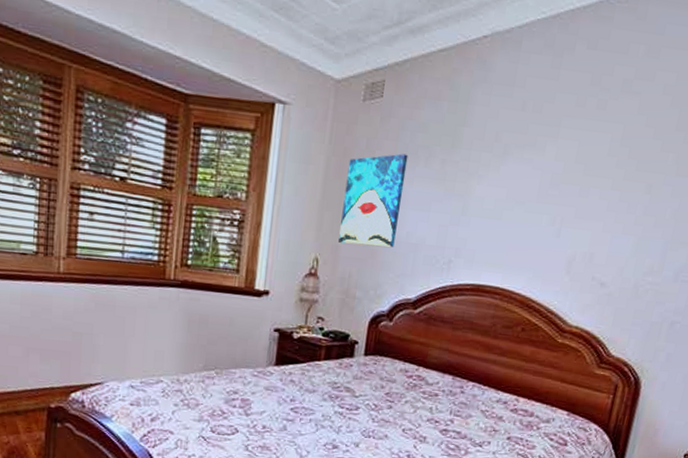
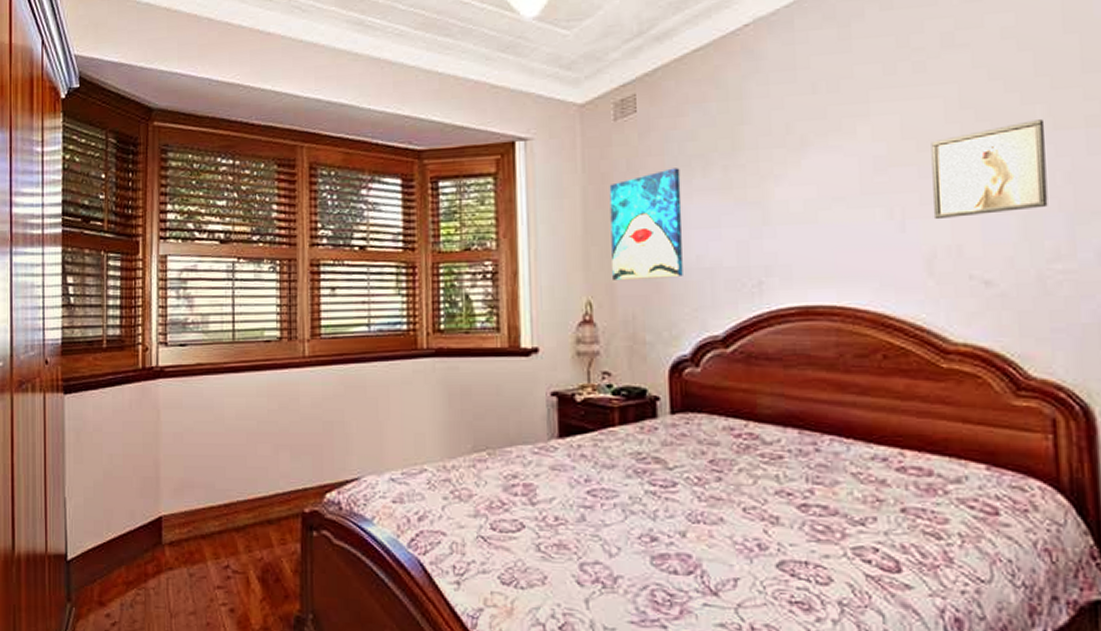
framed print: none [580,165,672,234] -> present [931,119,1048,220]

